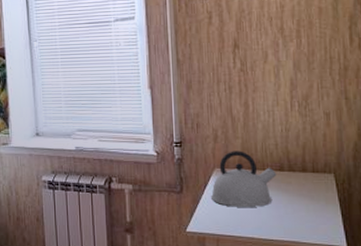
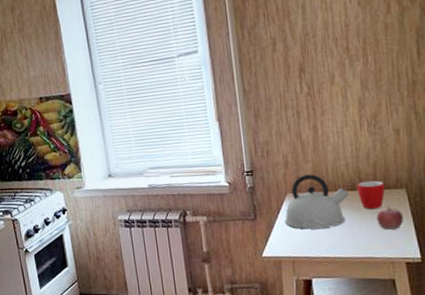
mug: none [286,163,313,192] -> present [357,180,385,210]
fruit: none [304,191,331,215] -> present [376,207,404,230]

